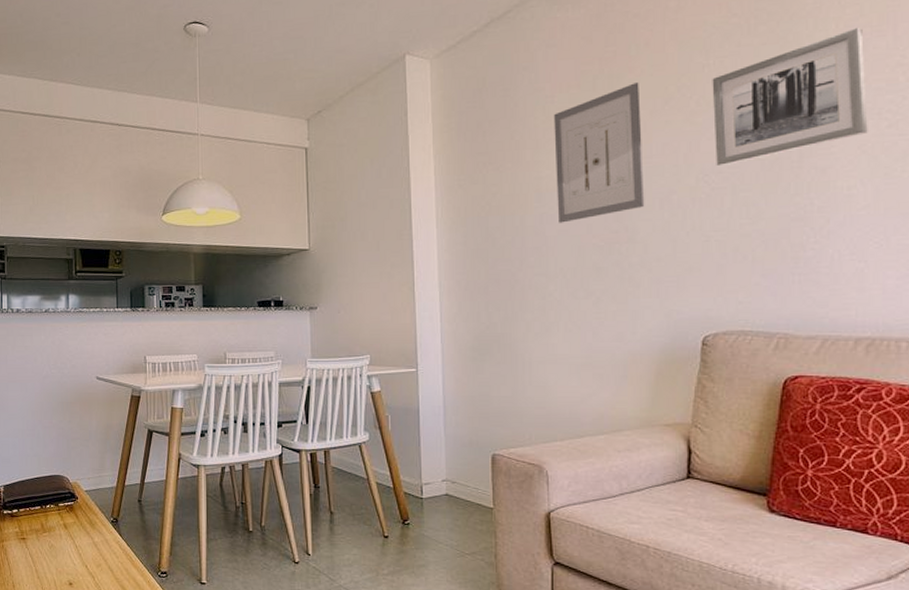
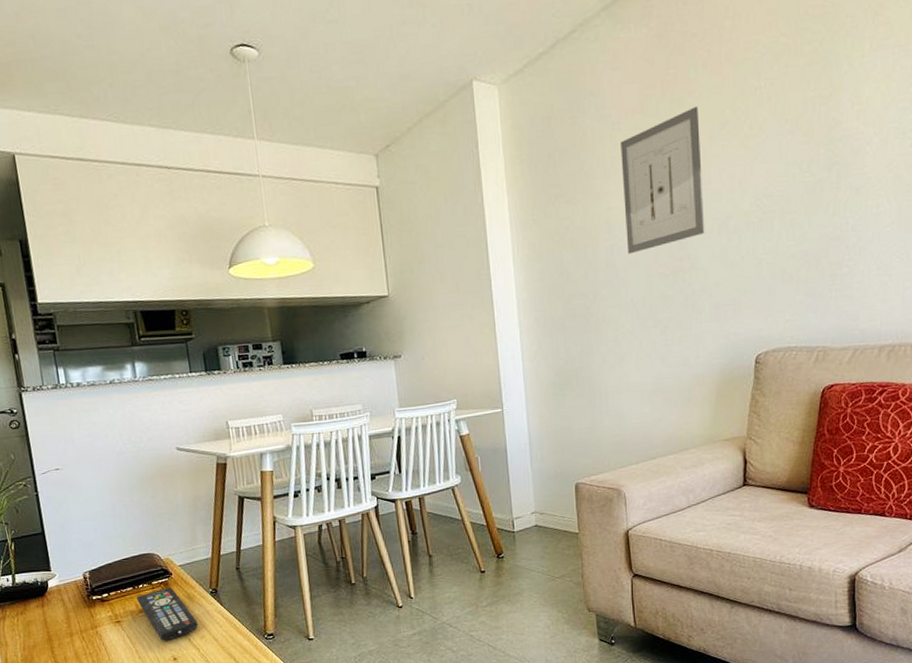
remote control: none [42,510,96,564] -> present [136,586,198,641]
wall art: present [712,28,868,167] -> none [763,47,895,191]

